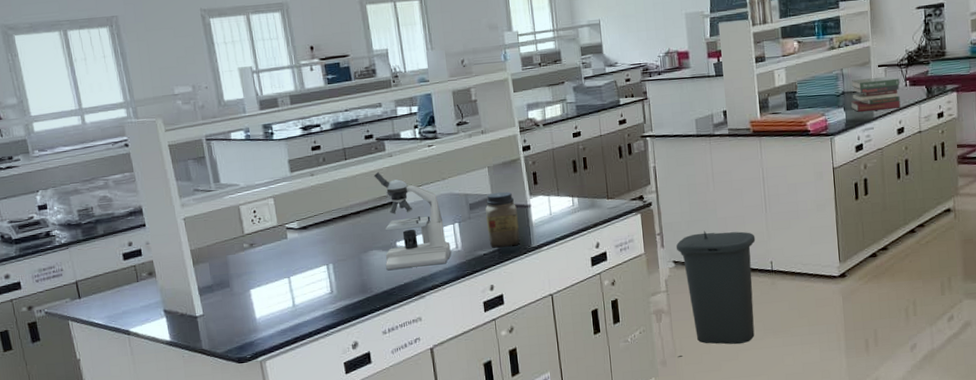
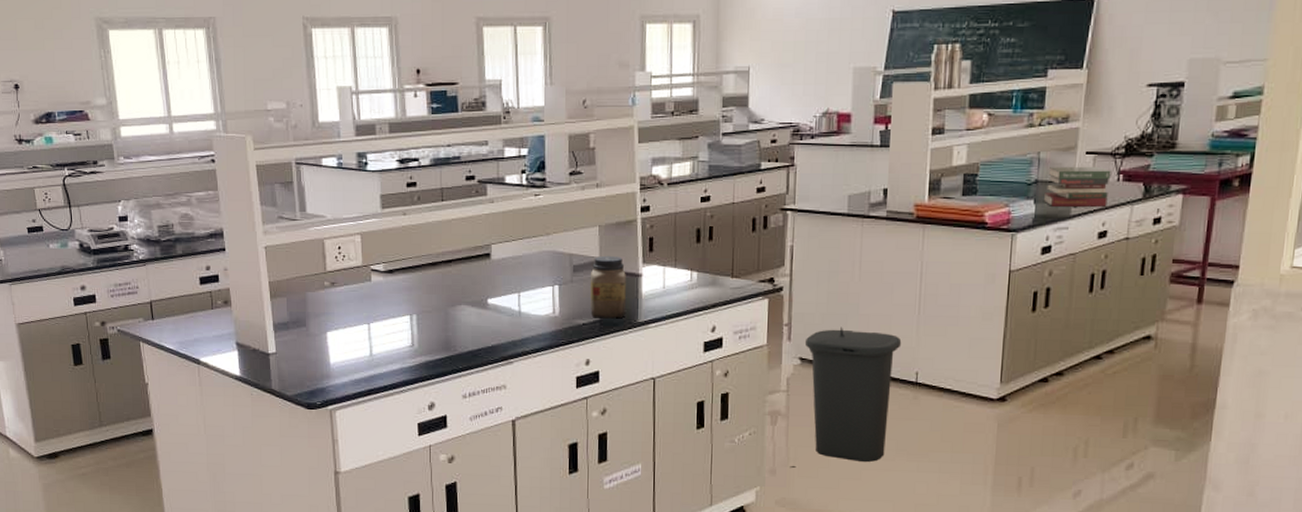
microscope: present [373,172,451,270] -> none [471,219,547,330]

